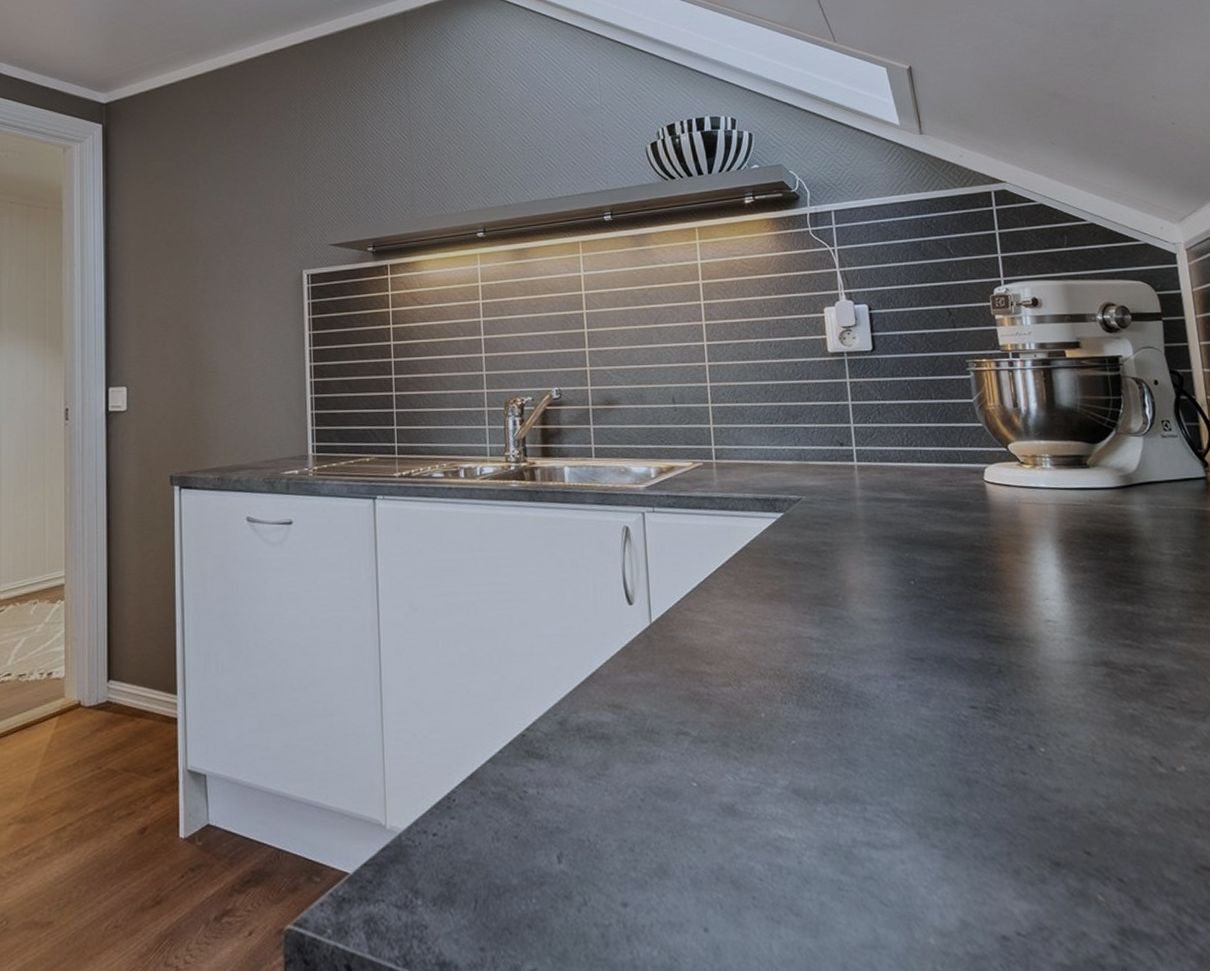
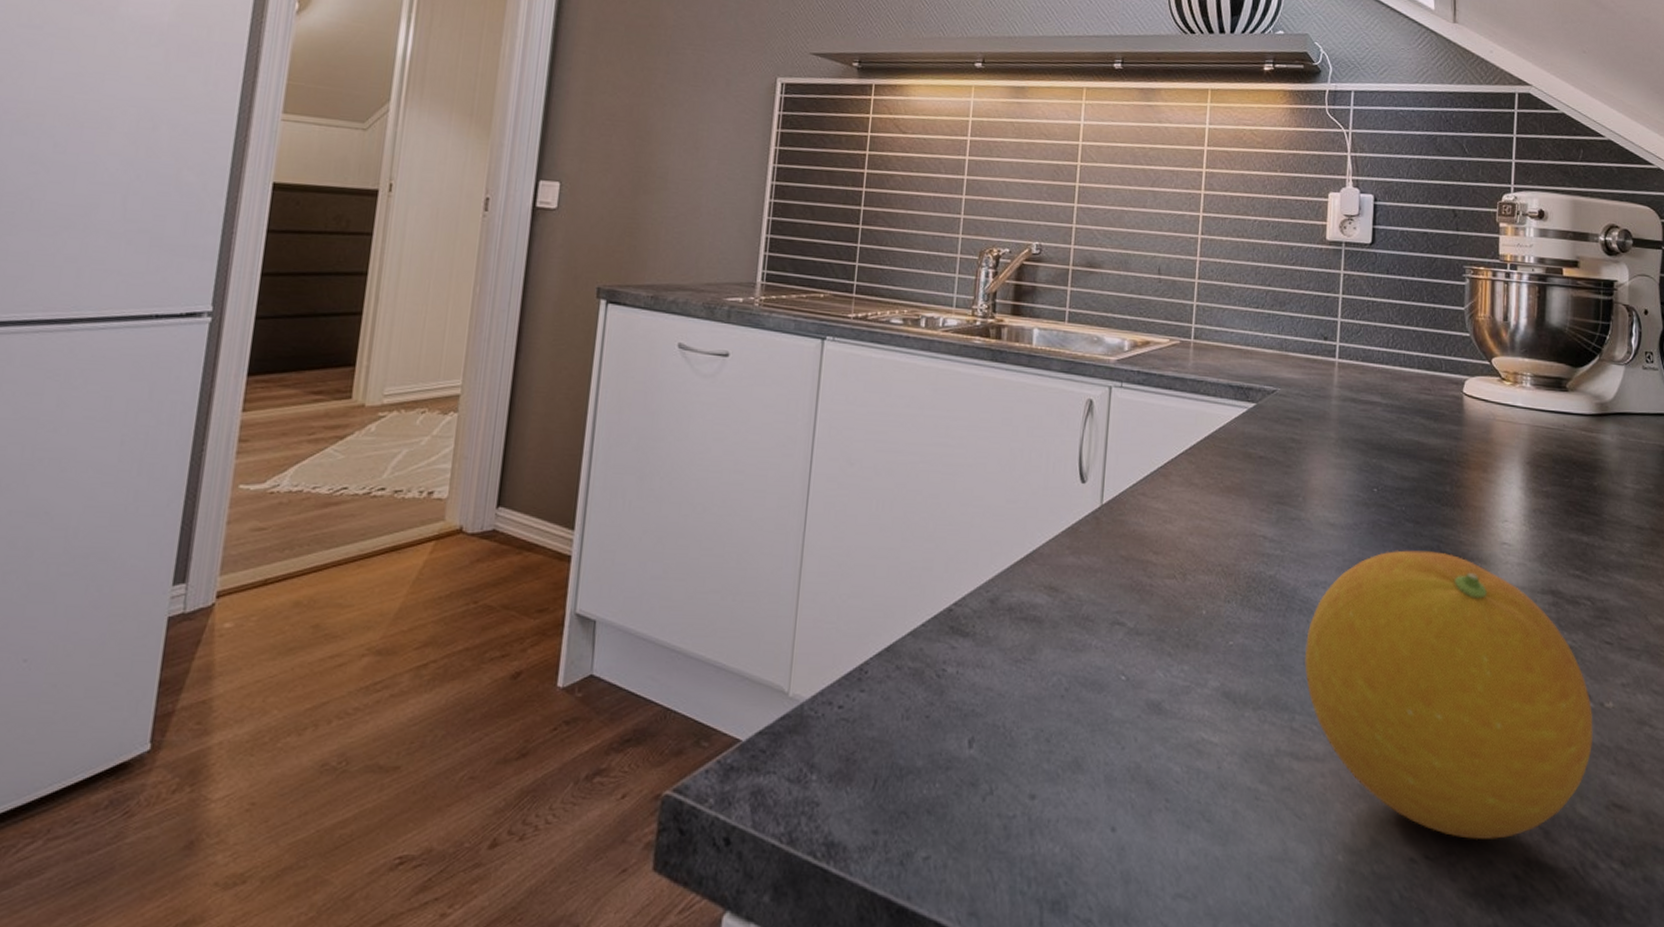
fruit: none [866,635,1171,913] -> present [1304,550,1594,839]

